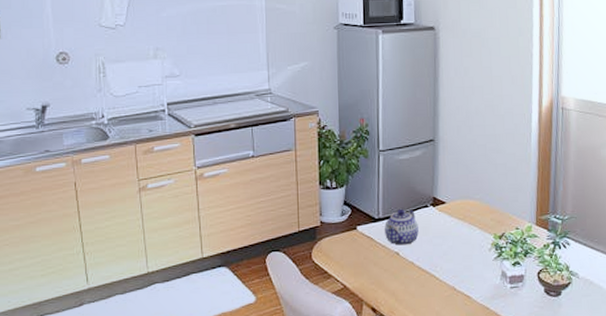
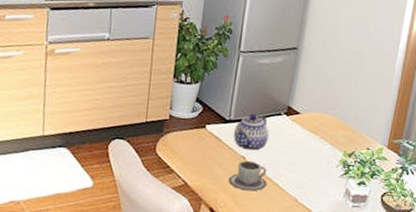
cup: none [385,255,424,286] -> present [228,160,267,192]

